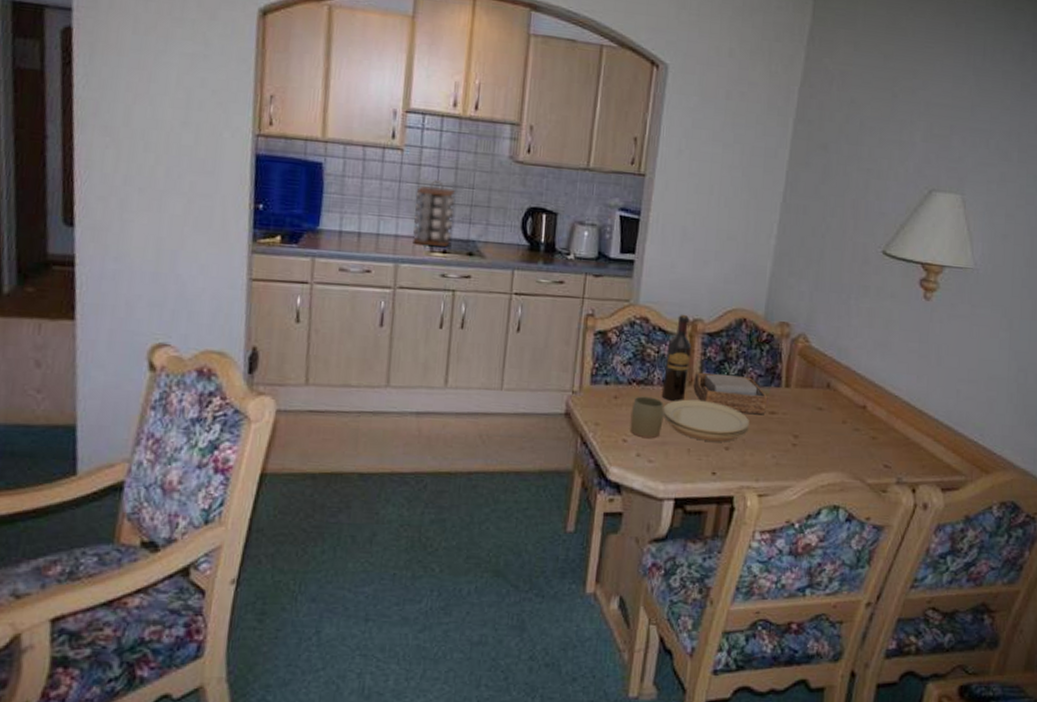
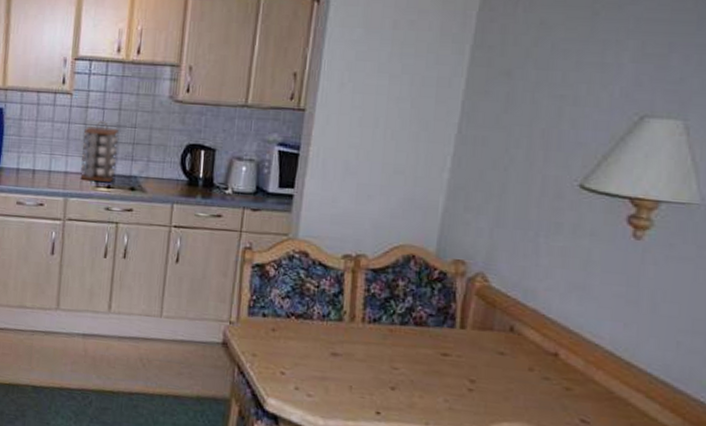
mug: present [629,396,665,438] -> none [288,330,325,373]
wine bottle: present [661,314,692,401] -> none [321,249,355,337]
plate: present [662,399,749,442] -> none [322,335,418,382]
napkin holder: present [693,372,768,415] -> none [356,308,440,357]

